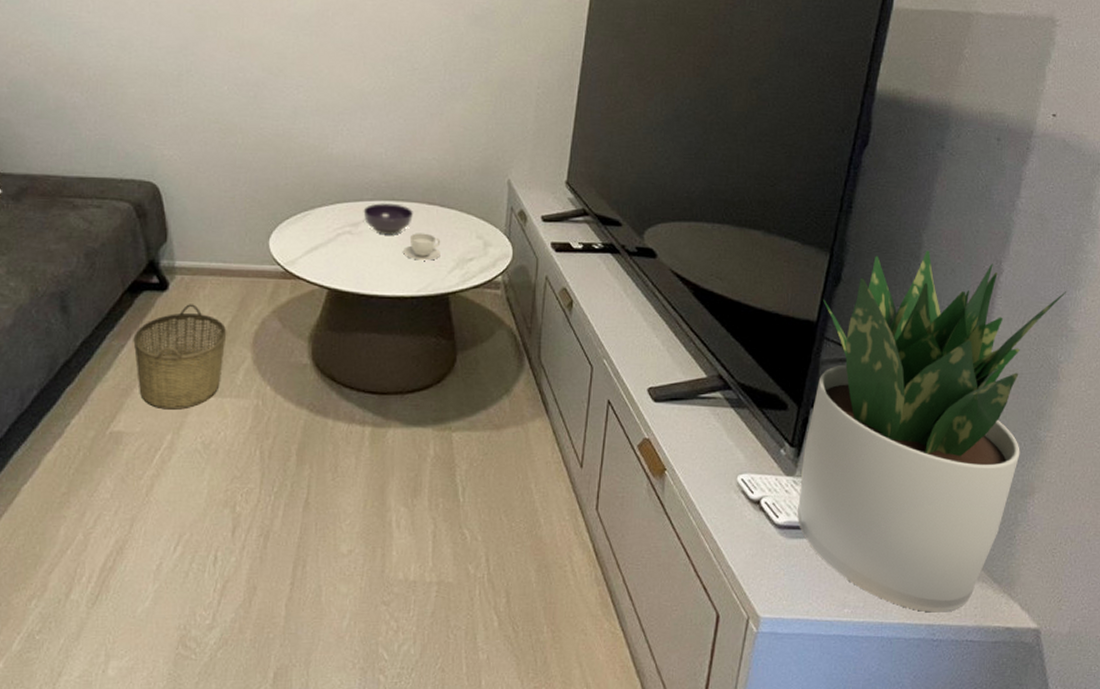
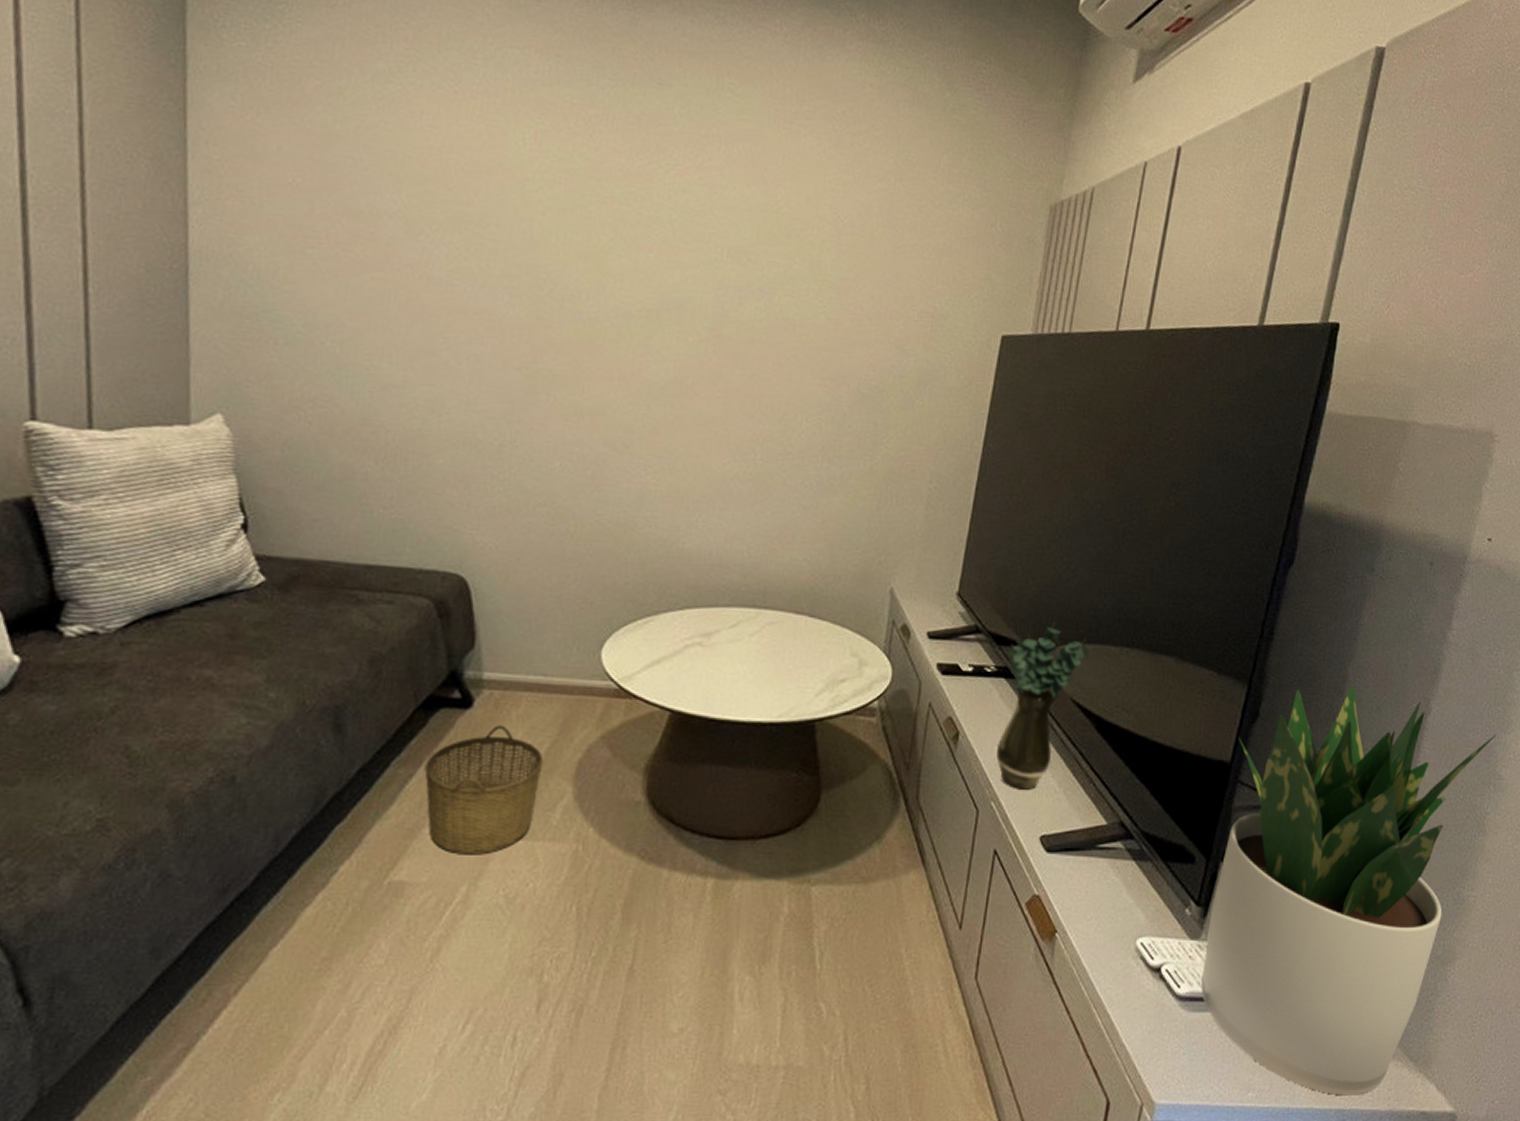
bowl: present [363,203,413,234] -> none [717,610,777,648]
teacup: present [403,233,441,261] -> none [763,647,809,681]
vase: none [607,203,685,349] -> present [996,621,1090,790]

